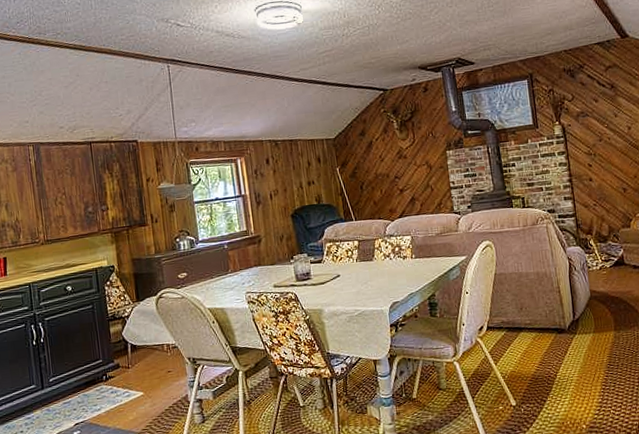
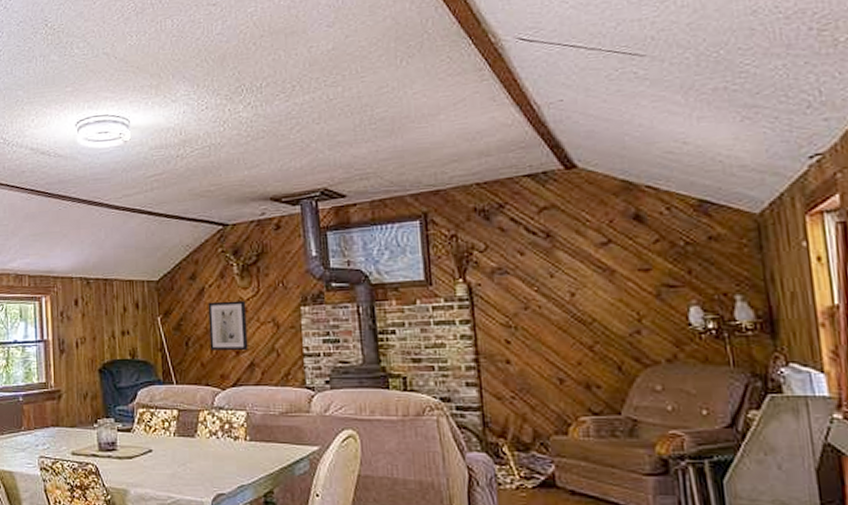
wall art: none [376,149,409,191] -> present [208,300,248,351]

